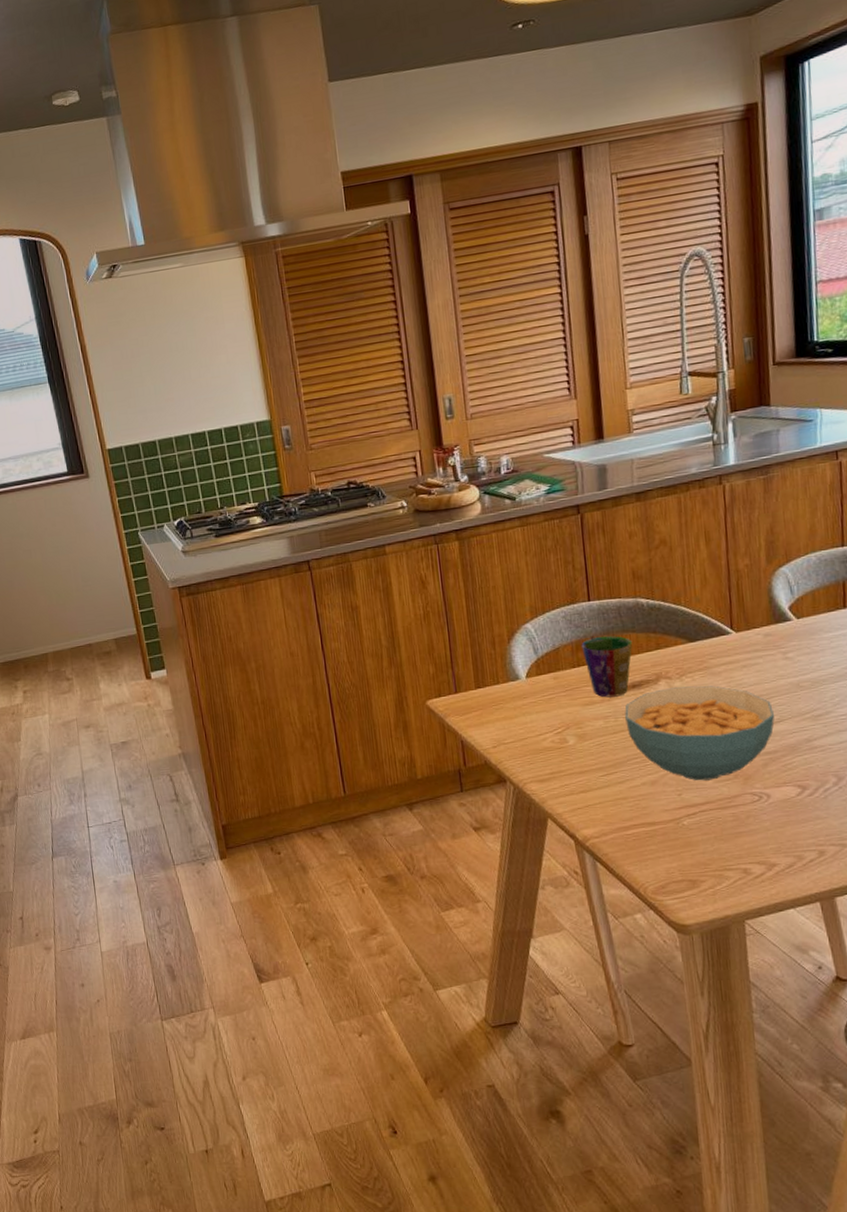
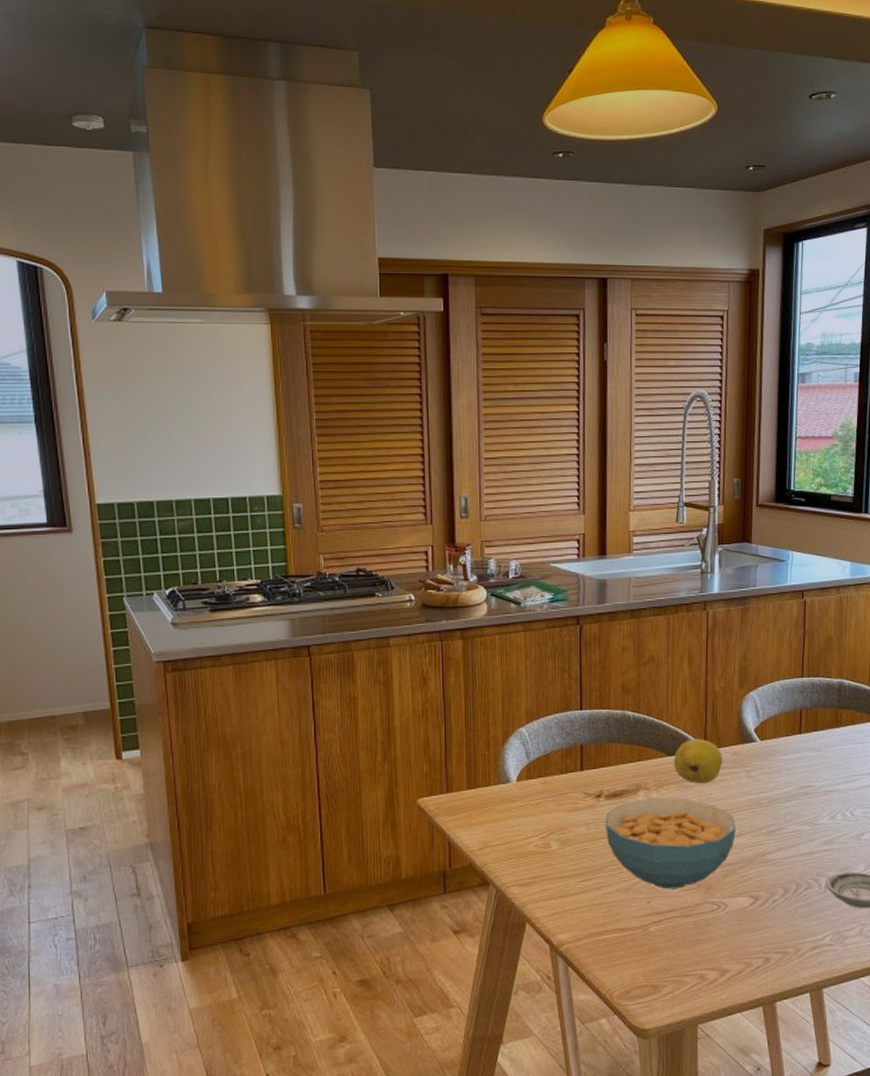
cup: present [581,635,633,698] -> none [571,744,618,805]
fruit: none [696,621,754,669] -> present [673,738,723,784]

